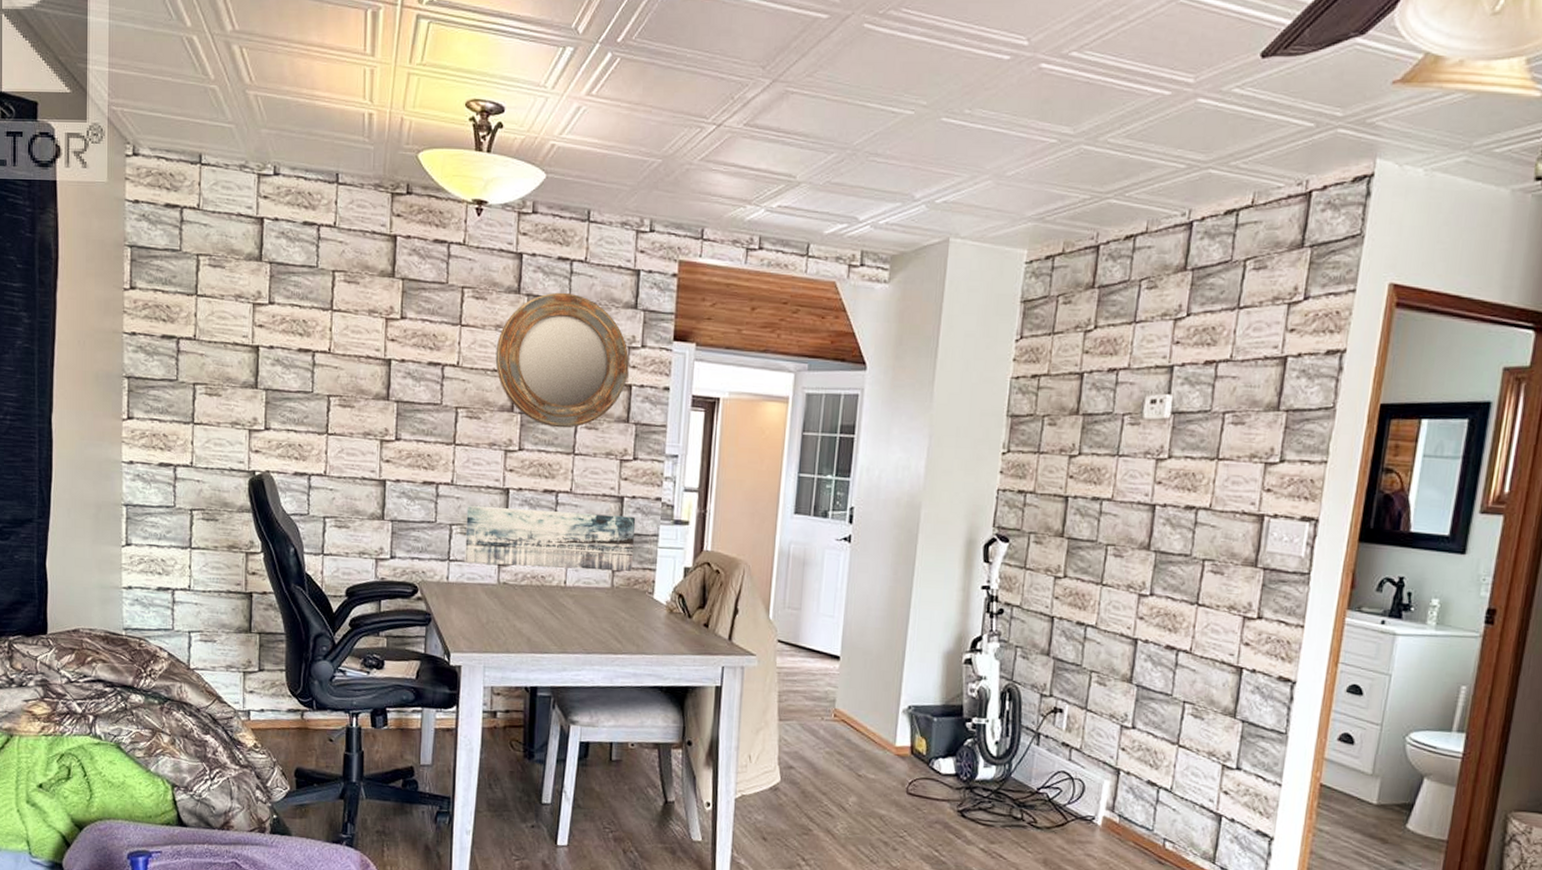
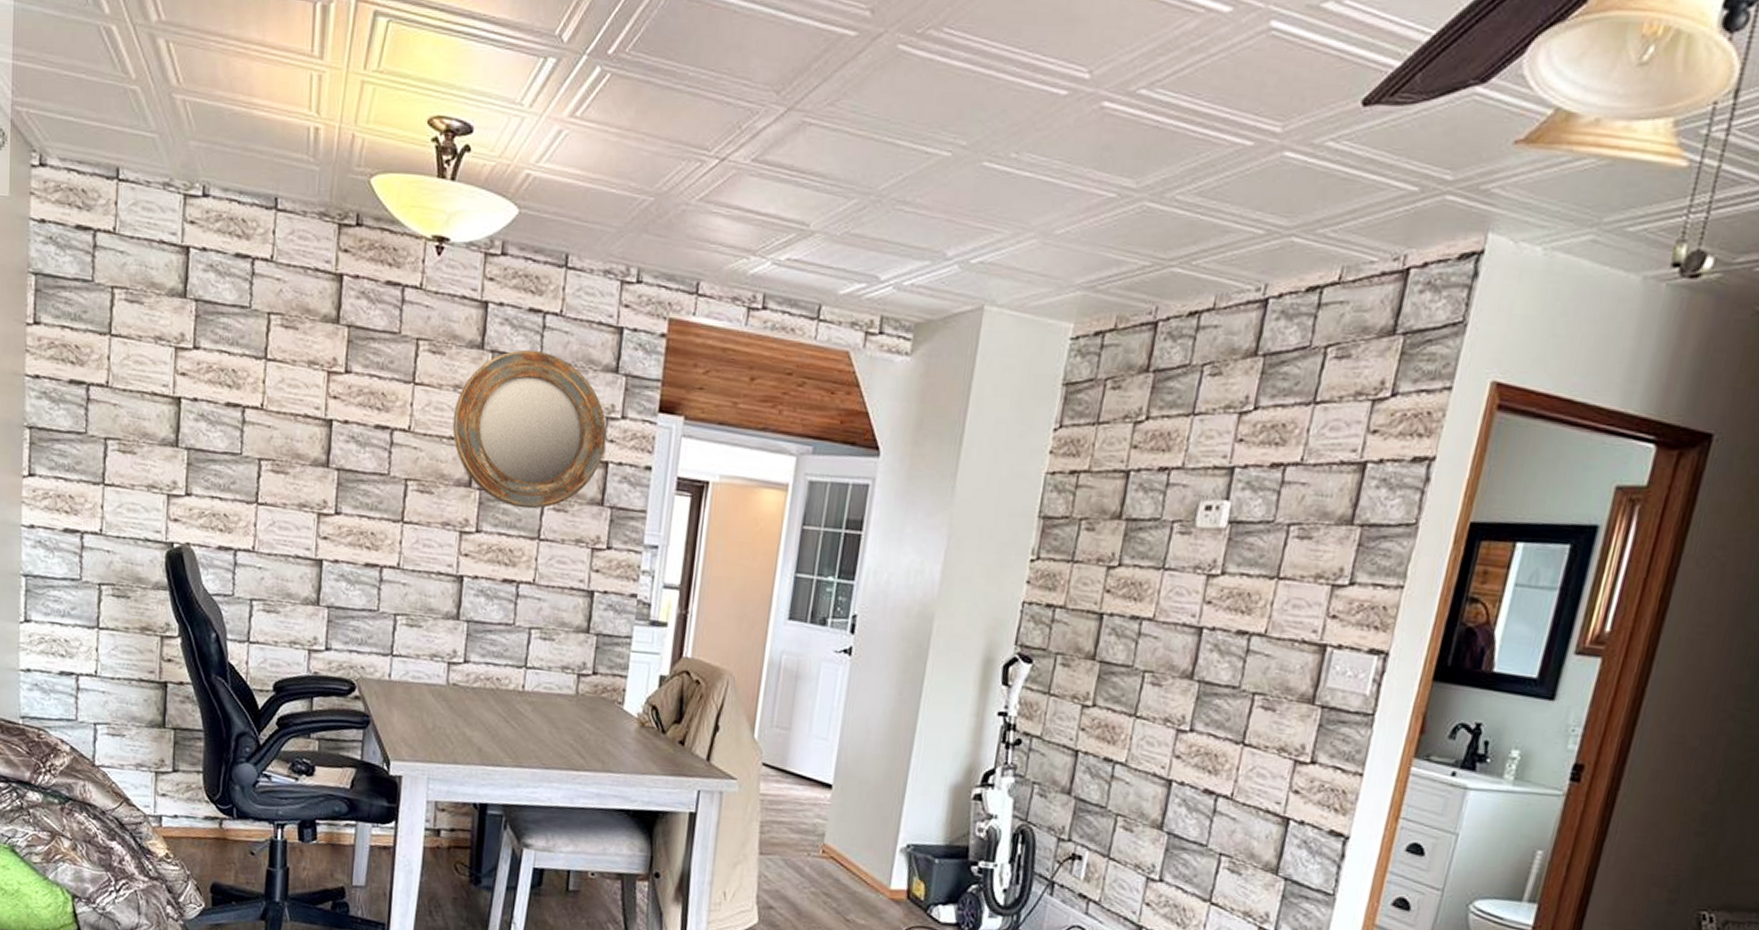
wall art: present [465,506,636,572] -> none [410,594,607,677]

